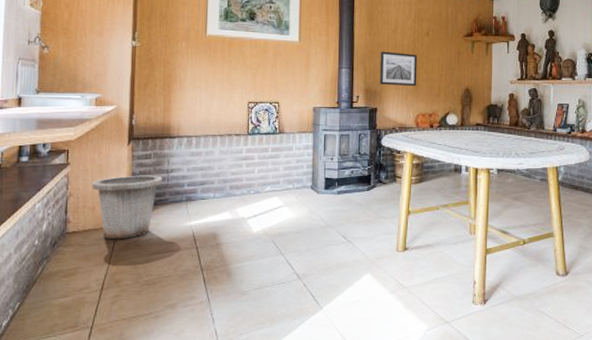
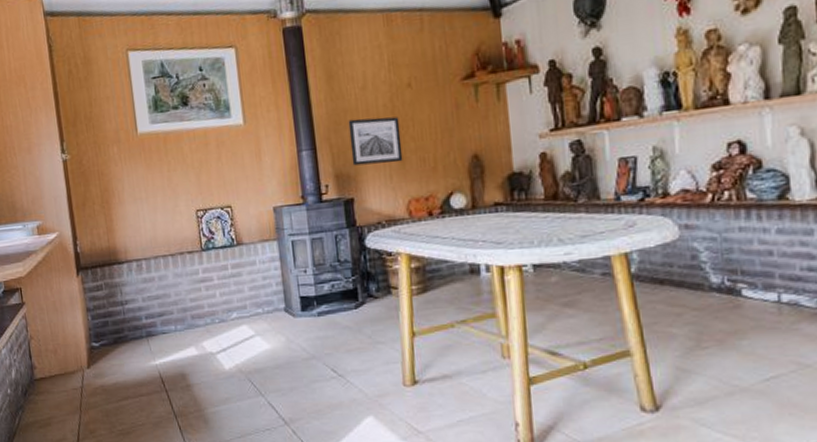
trash can: present [92,175,162,240] -> none [49,309,119,386]

